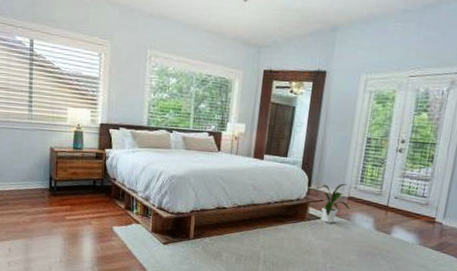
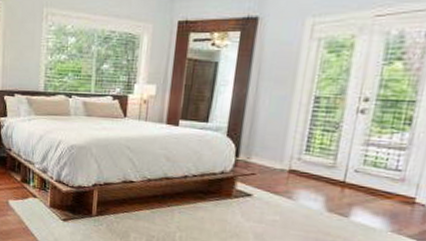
house plant: present [317,183,350,223] -> none [247,153,291,202]

